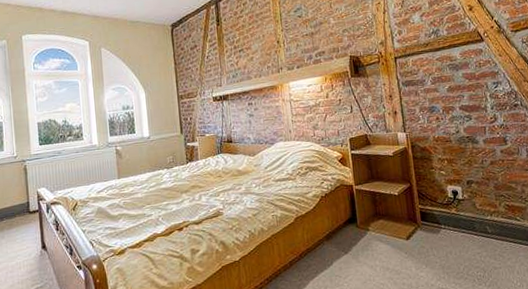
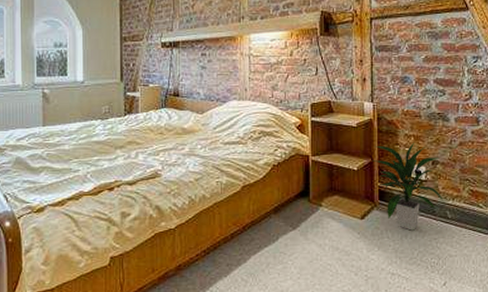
indoor plant: none [411,165,483,247] -> present [372,142,444,231]

